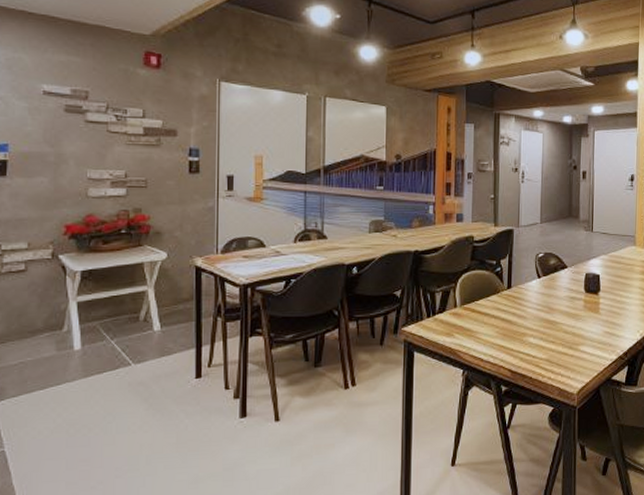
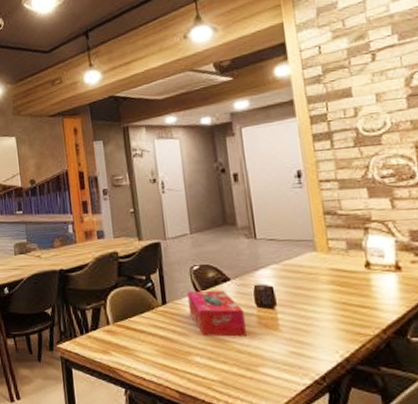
tissue box: none [529,276,574,319] -> present [187,290,247,337]

